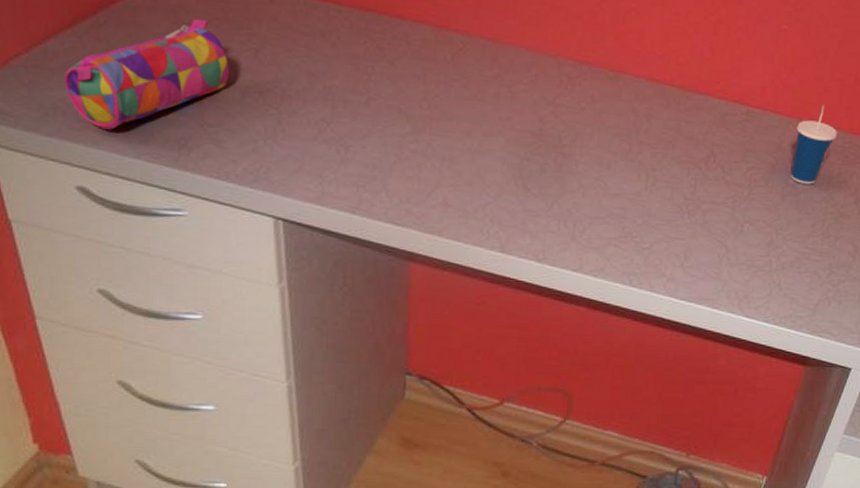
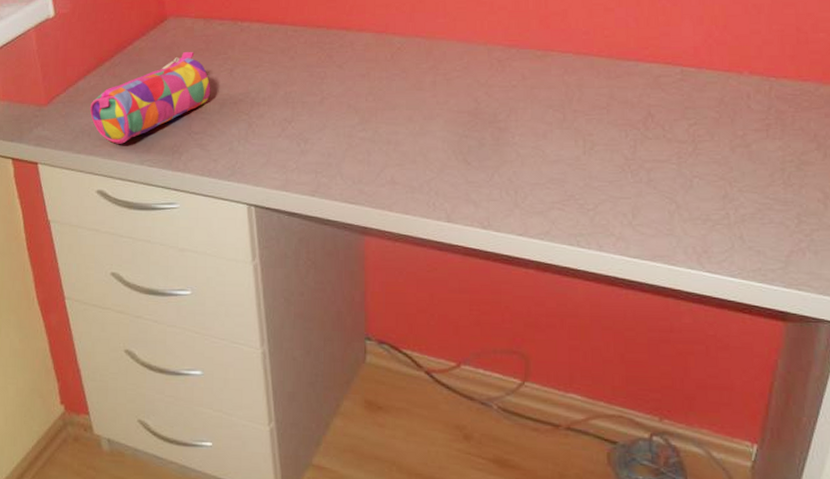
cup: present [790,104,837,184] -> none [737,55,784,134]

